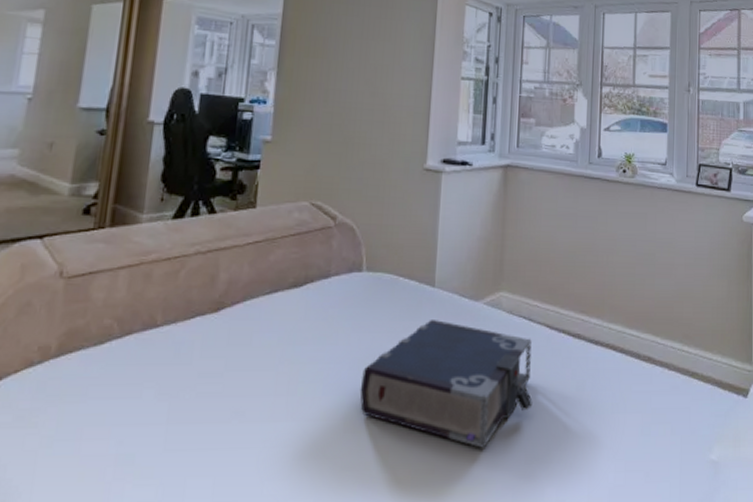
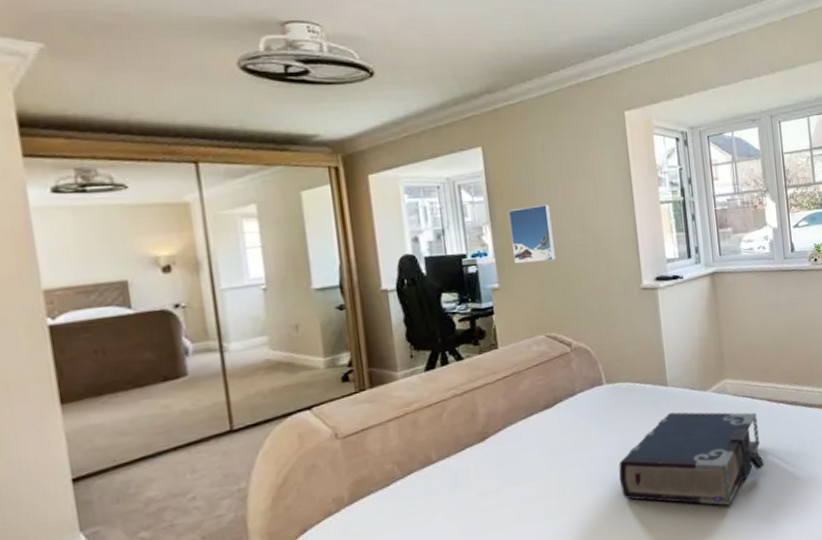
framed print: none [293,59,343,121] -> present [508,204,556,264]

